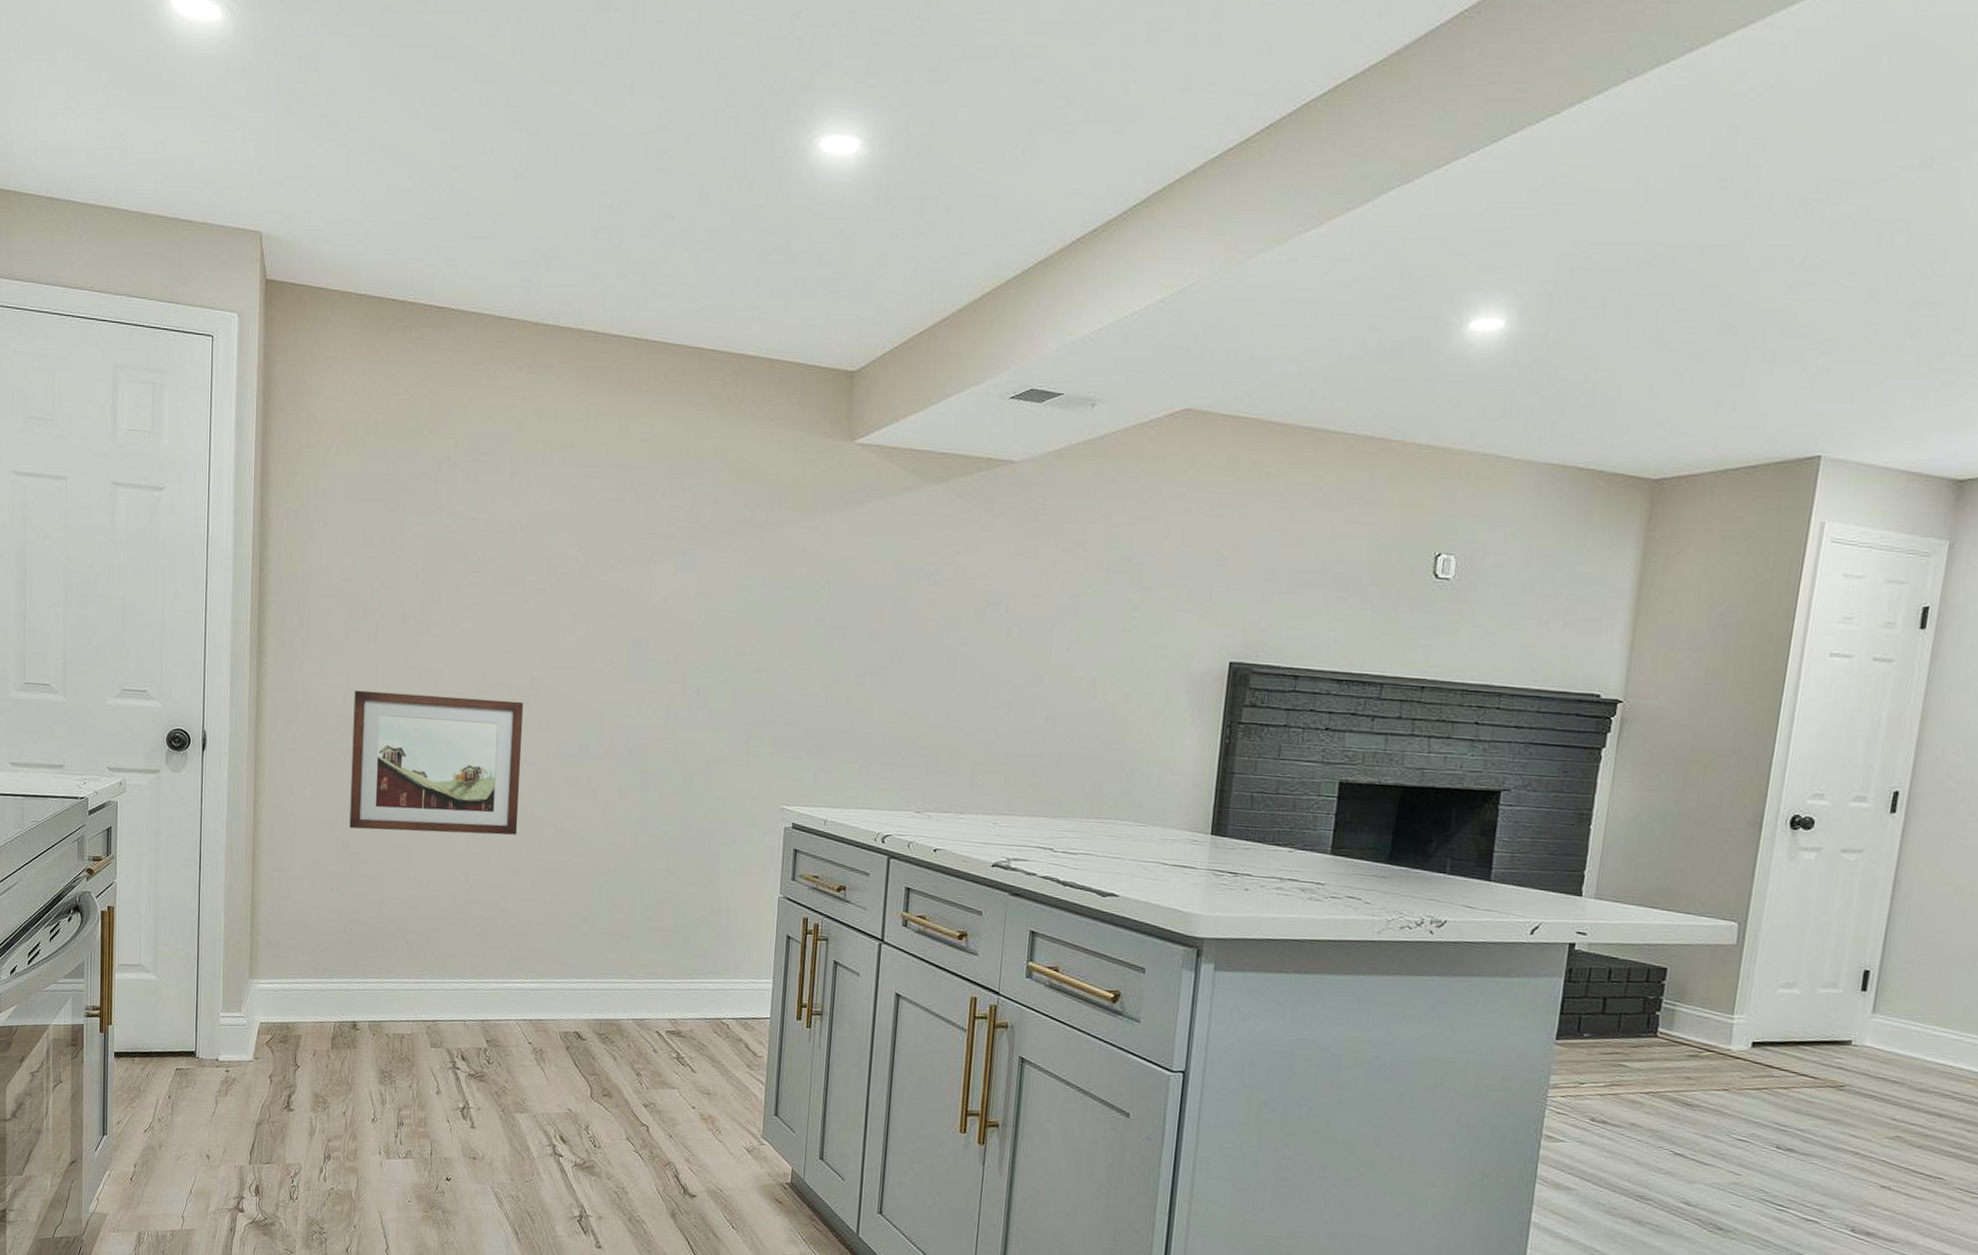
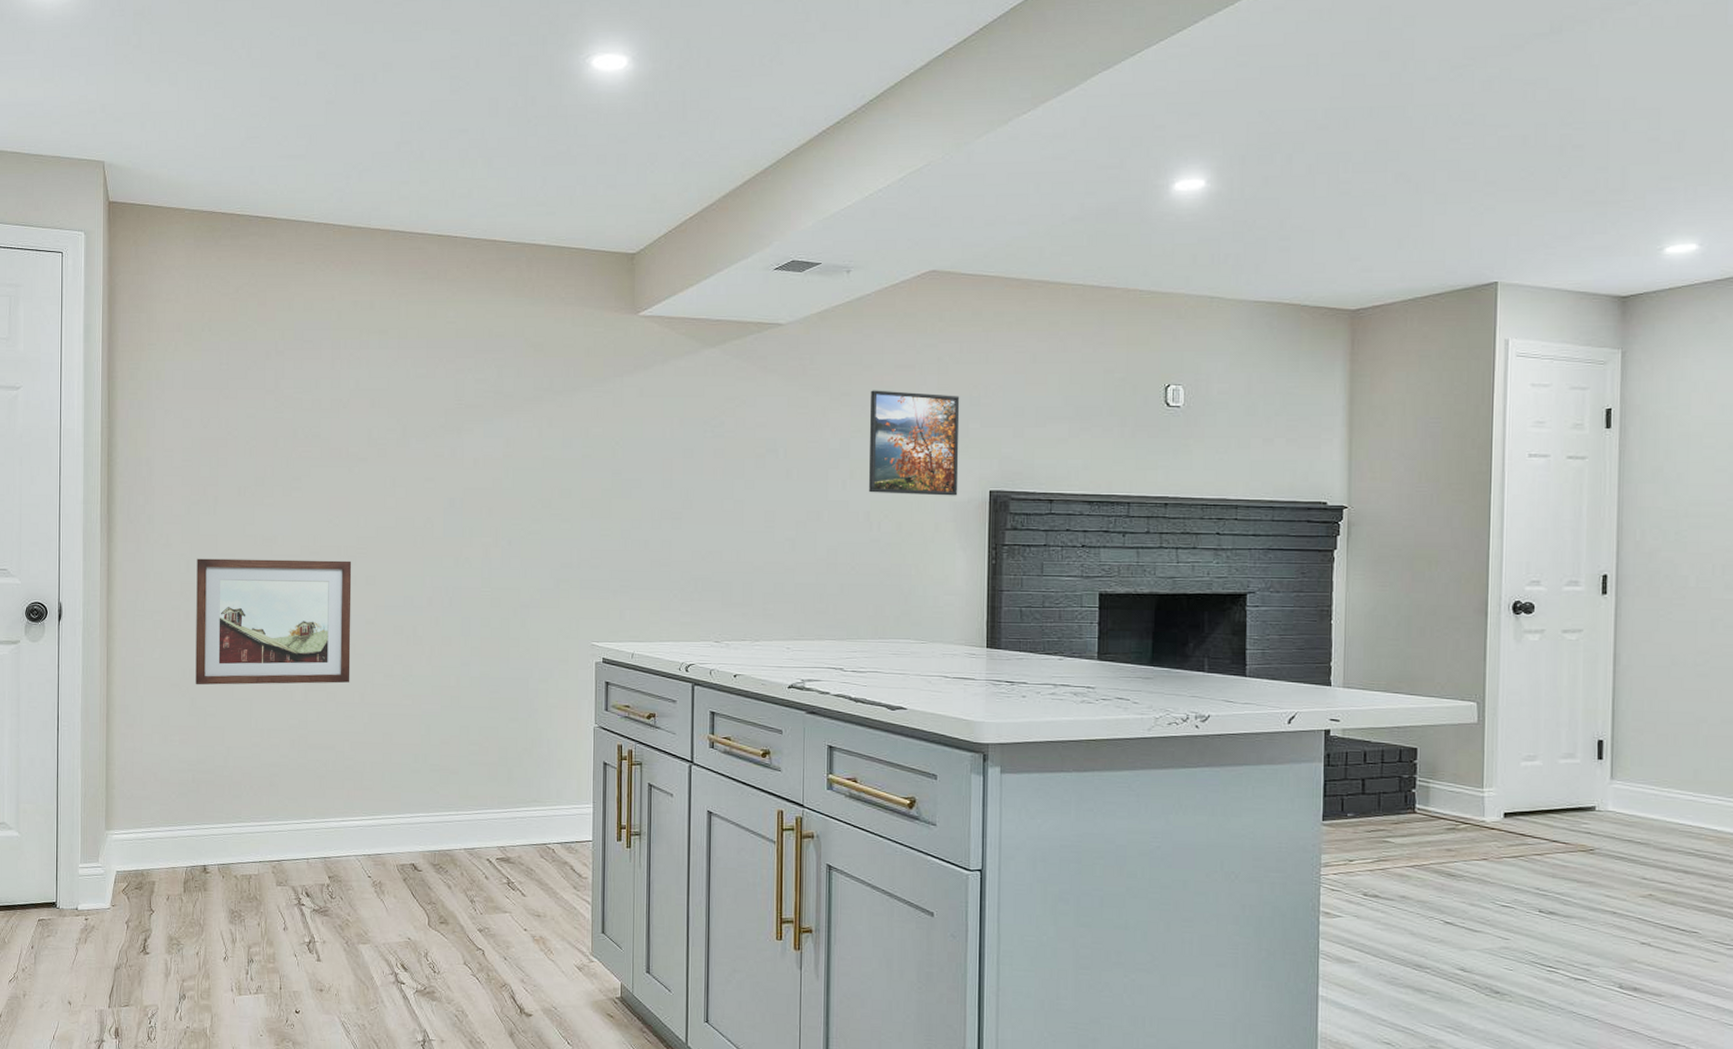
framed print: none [1097,542,1206,666] -> present [869,390,960,496]

